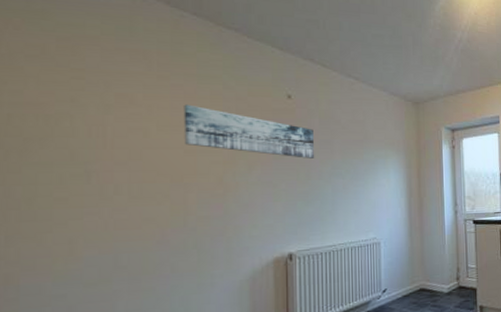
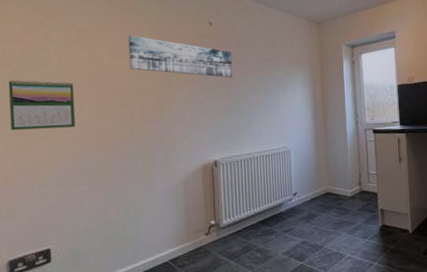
calendar: none [14,151,108,215] -> present [8,79,75,130]

